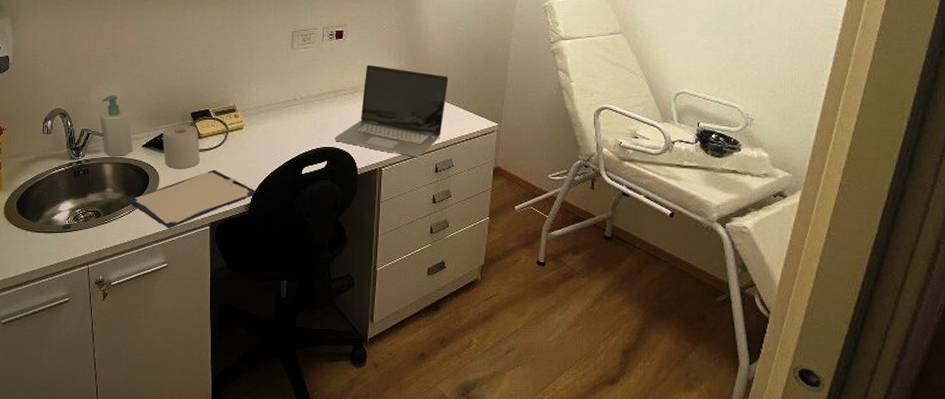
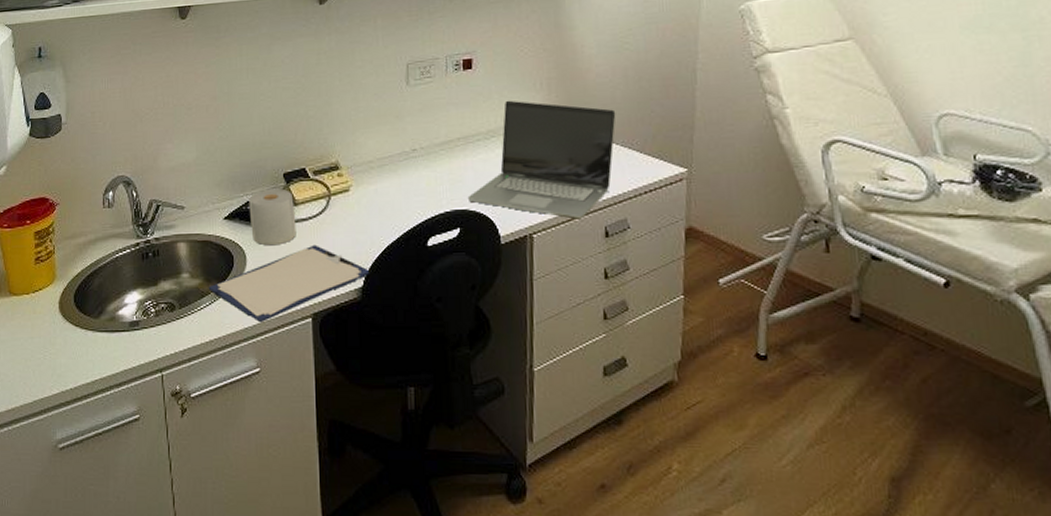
soap bottle: present [100,96,133,157] -> none [171,156,212,234]

